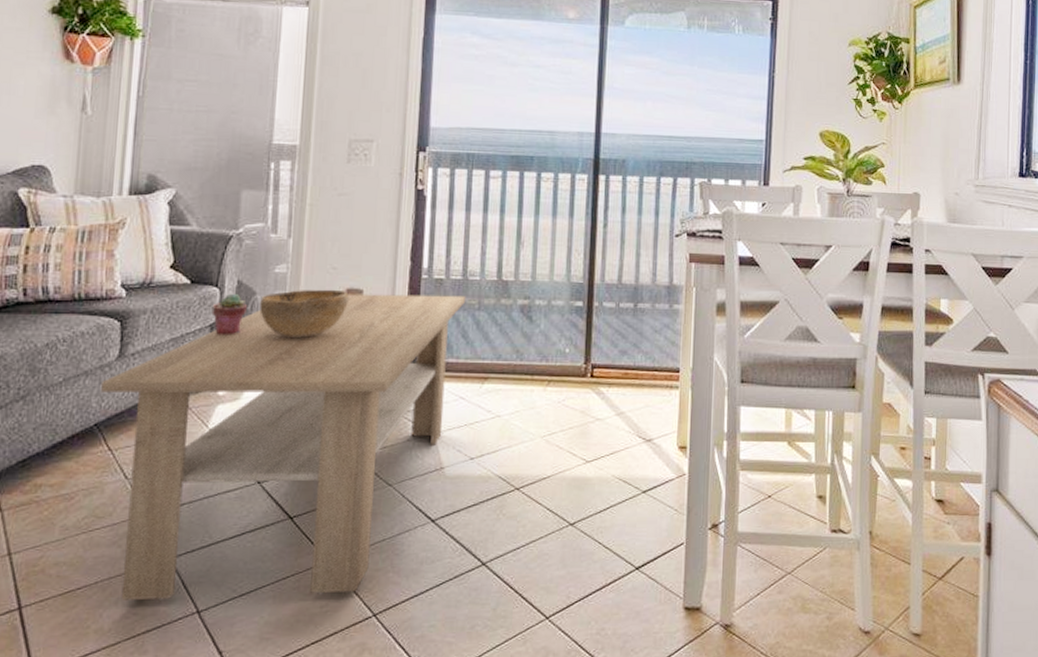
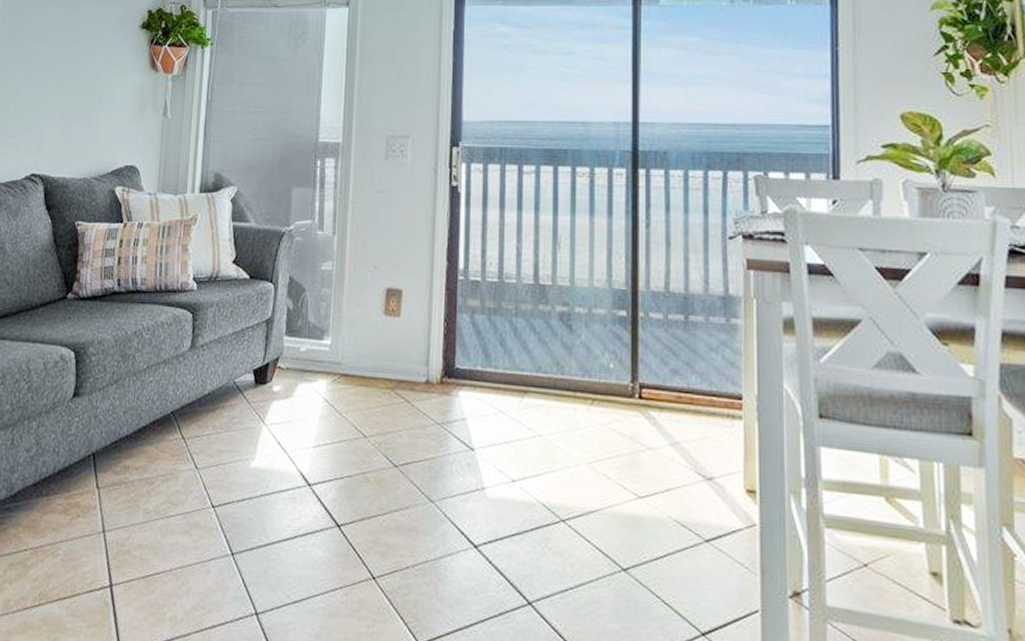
coffee table: present [100,294,466,601] -> none [176,293,503,615]
potted succulent: present [211,293,248,336] -> none [267,289,299,332]
decorative bowl: present [260,289,349,338] -> none [309,288,389,337]

